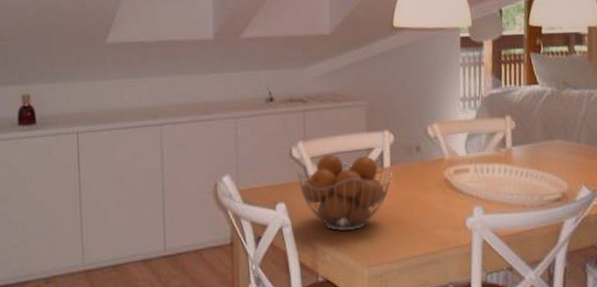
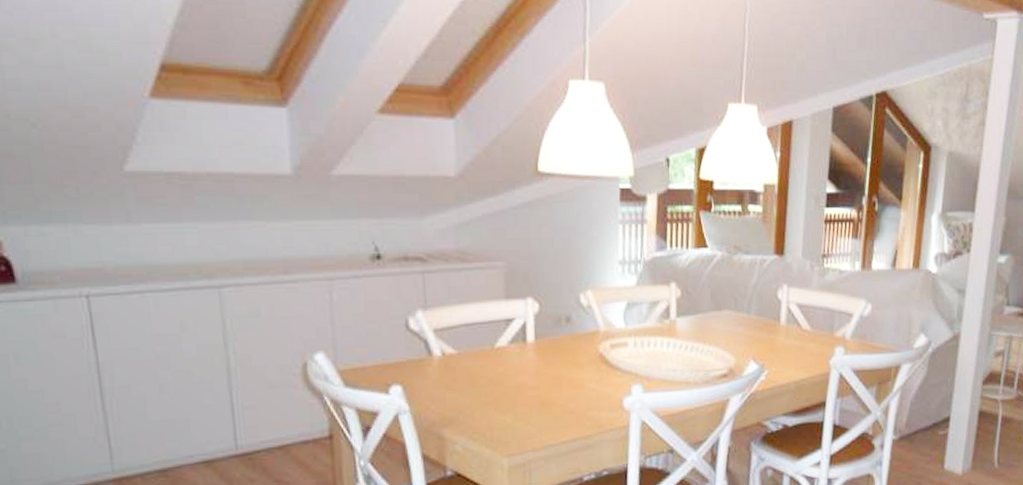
fruit basket: present [296,154,392,231] -> none [415,326,537,416]

